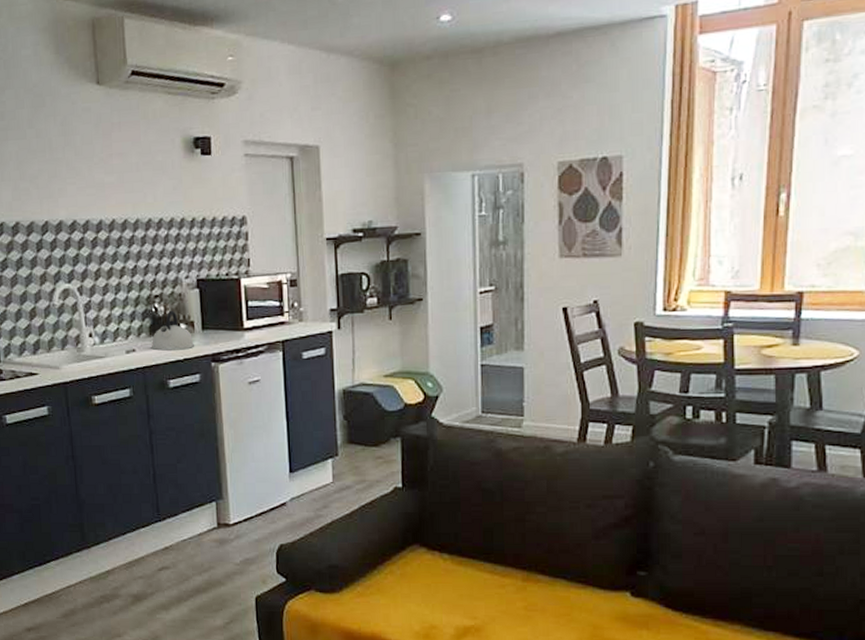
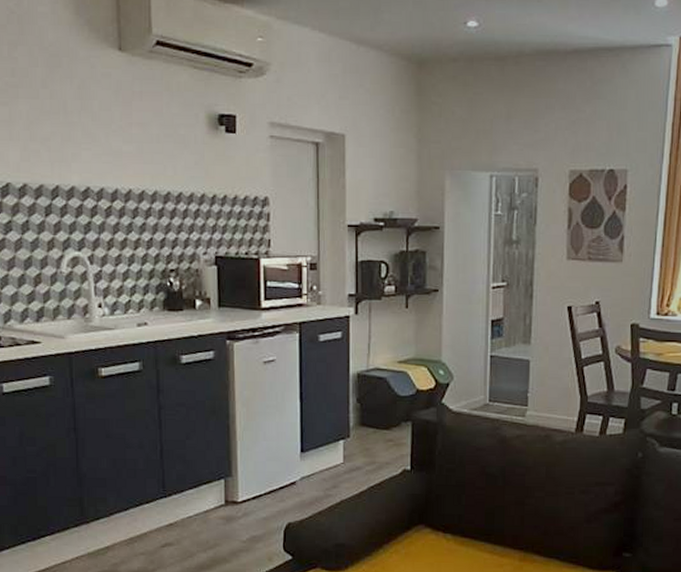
kettle: present [151,310,194,352] -> none [164,285,209,327]

